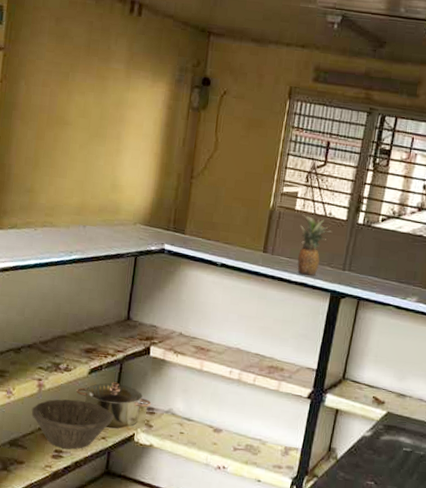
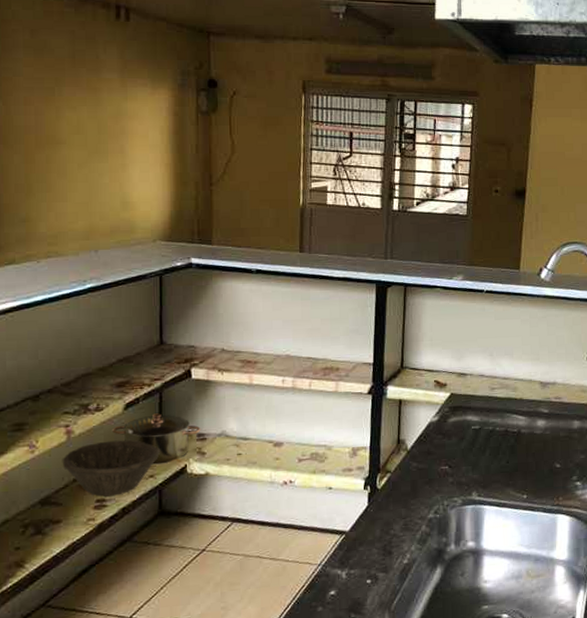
fruit: present [297,214,333,276] -> none [334,207,369,269]

